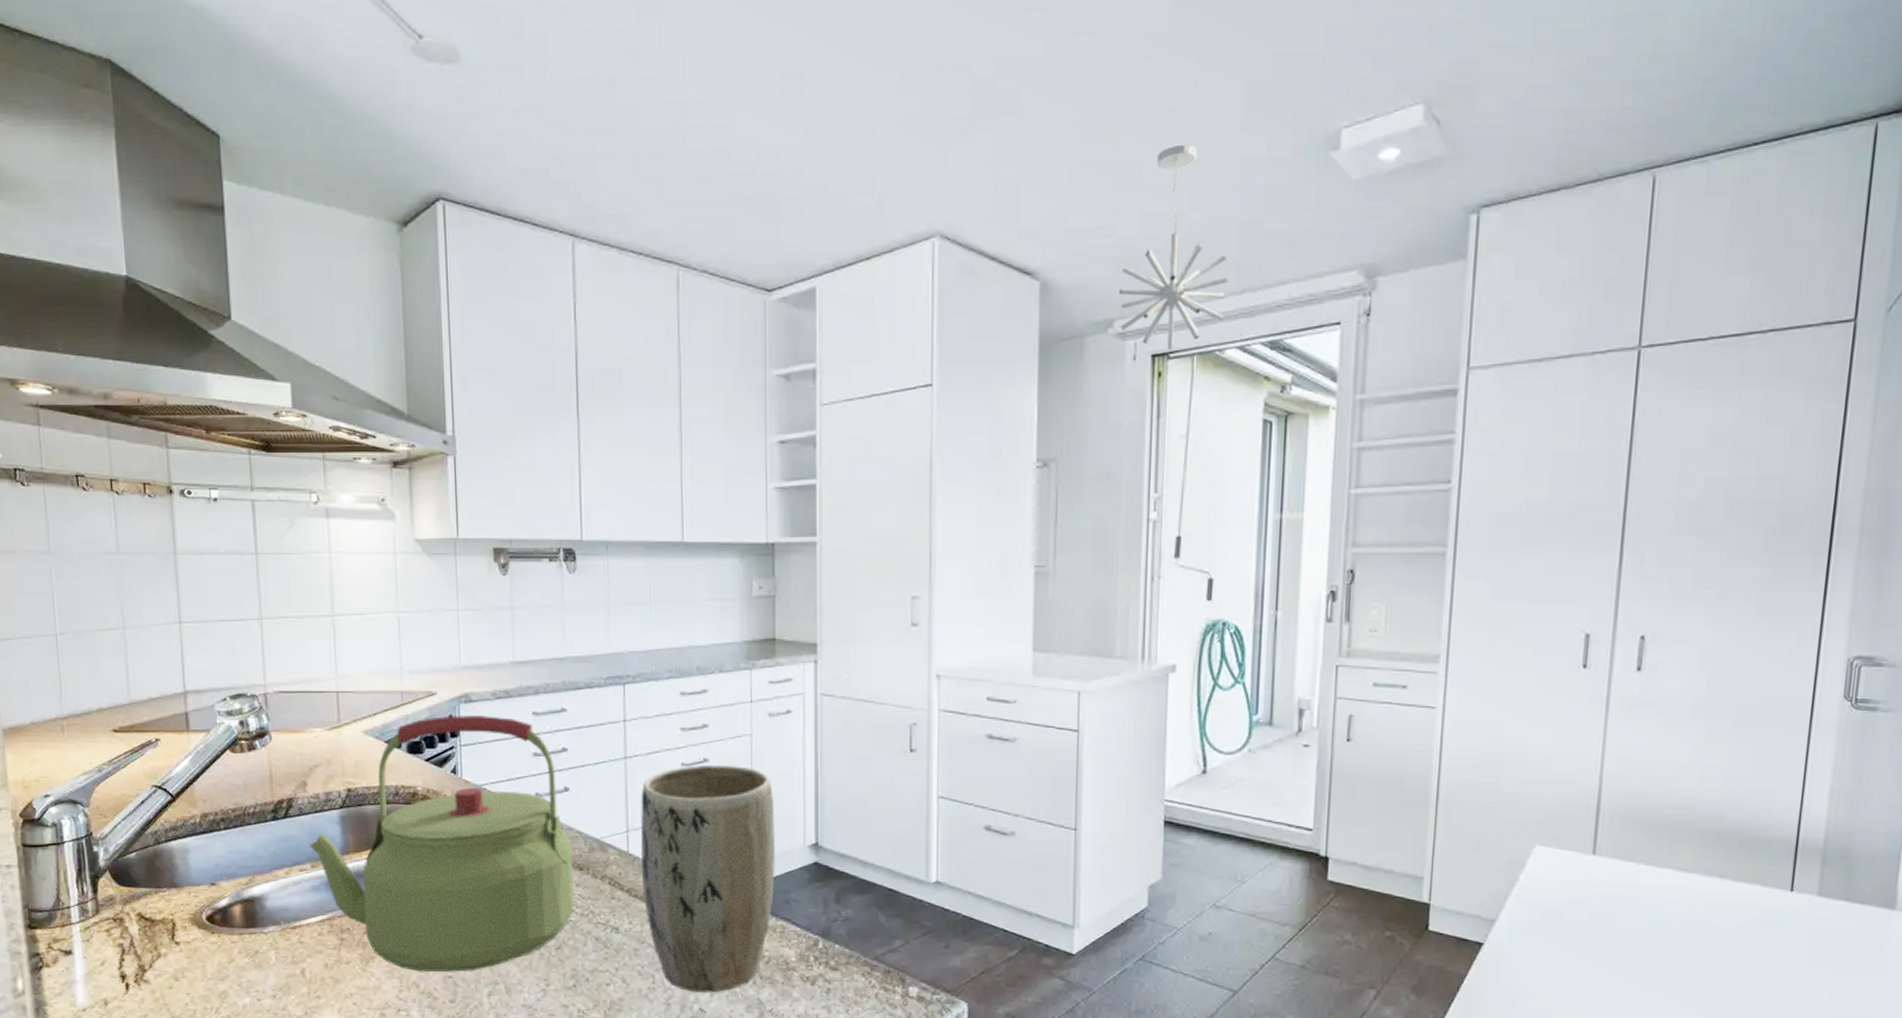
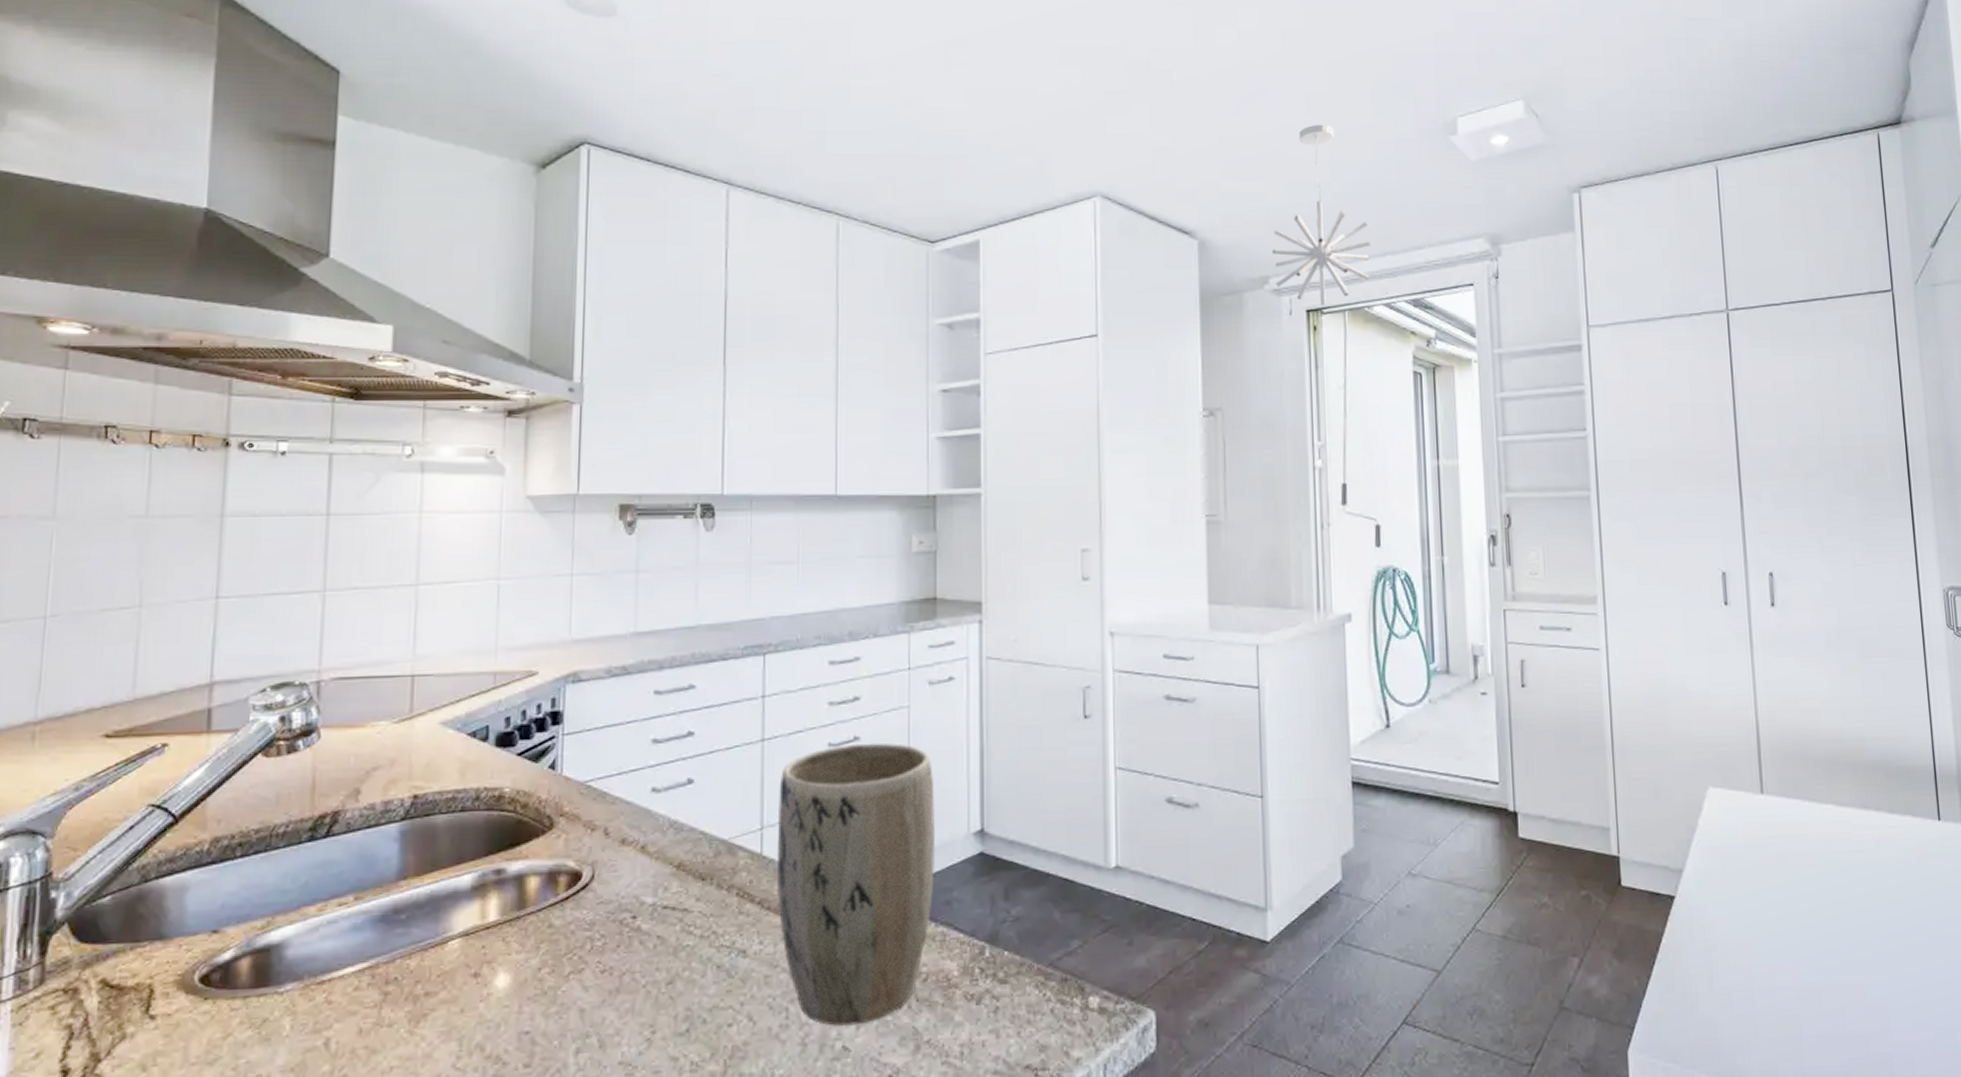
kettle: present [309,715,575,972] -> none [355,697,695,1030]

